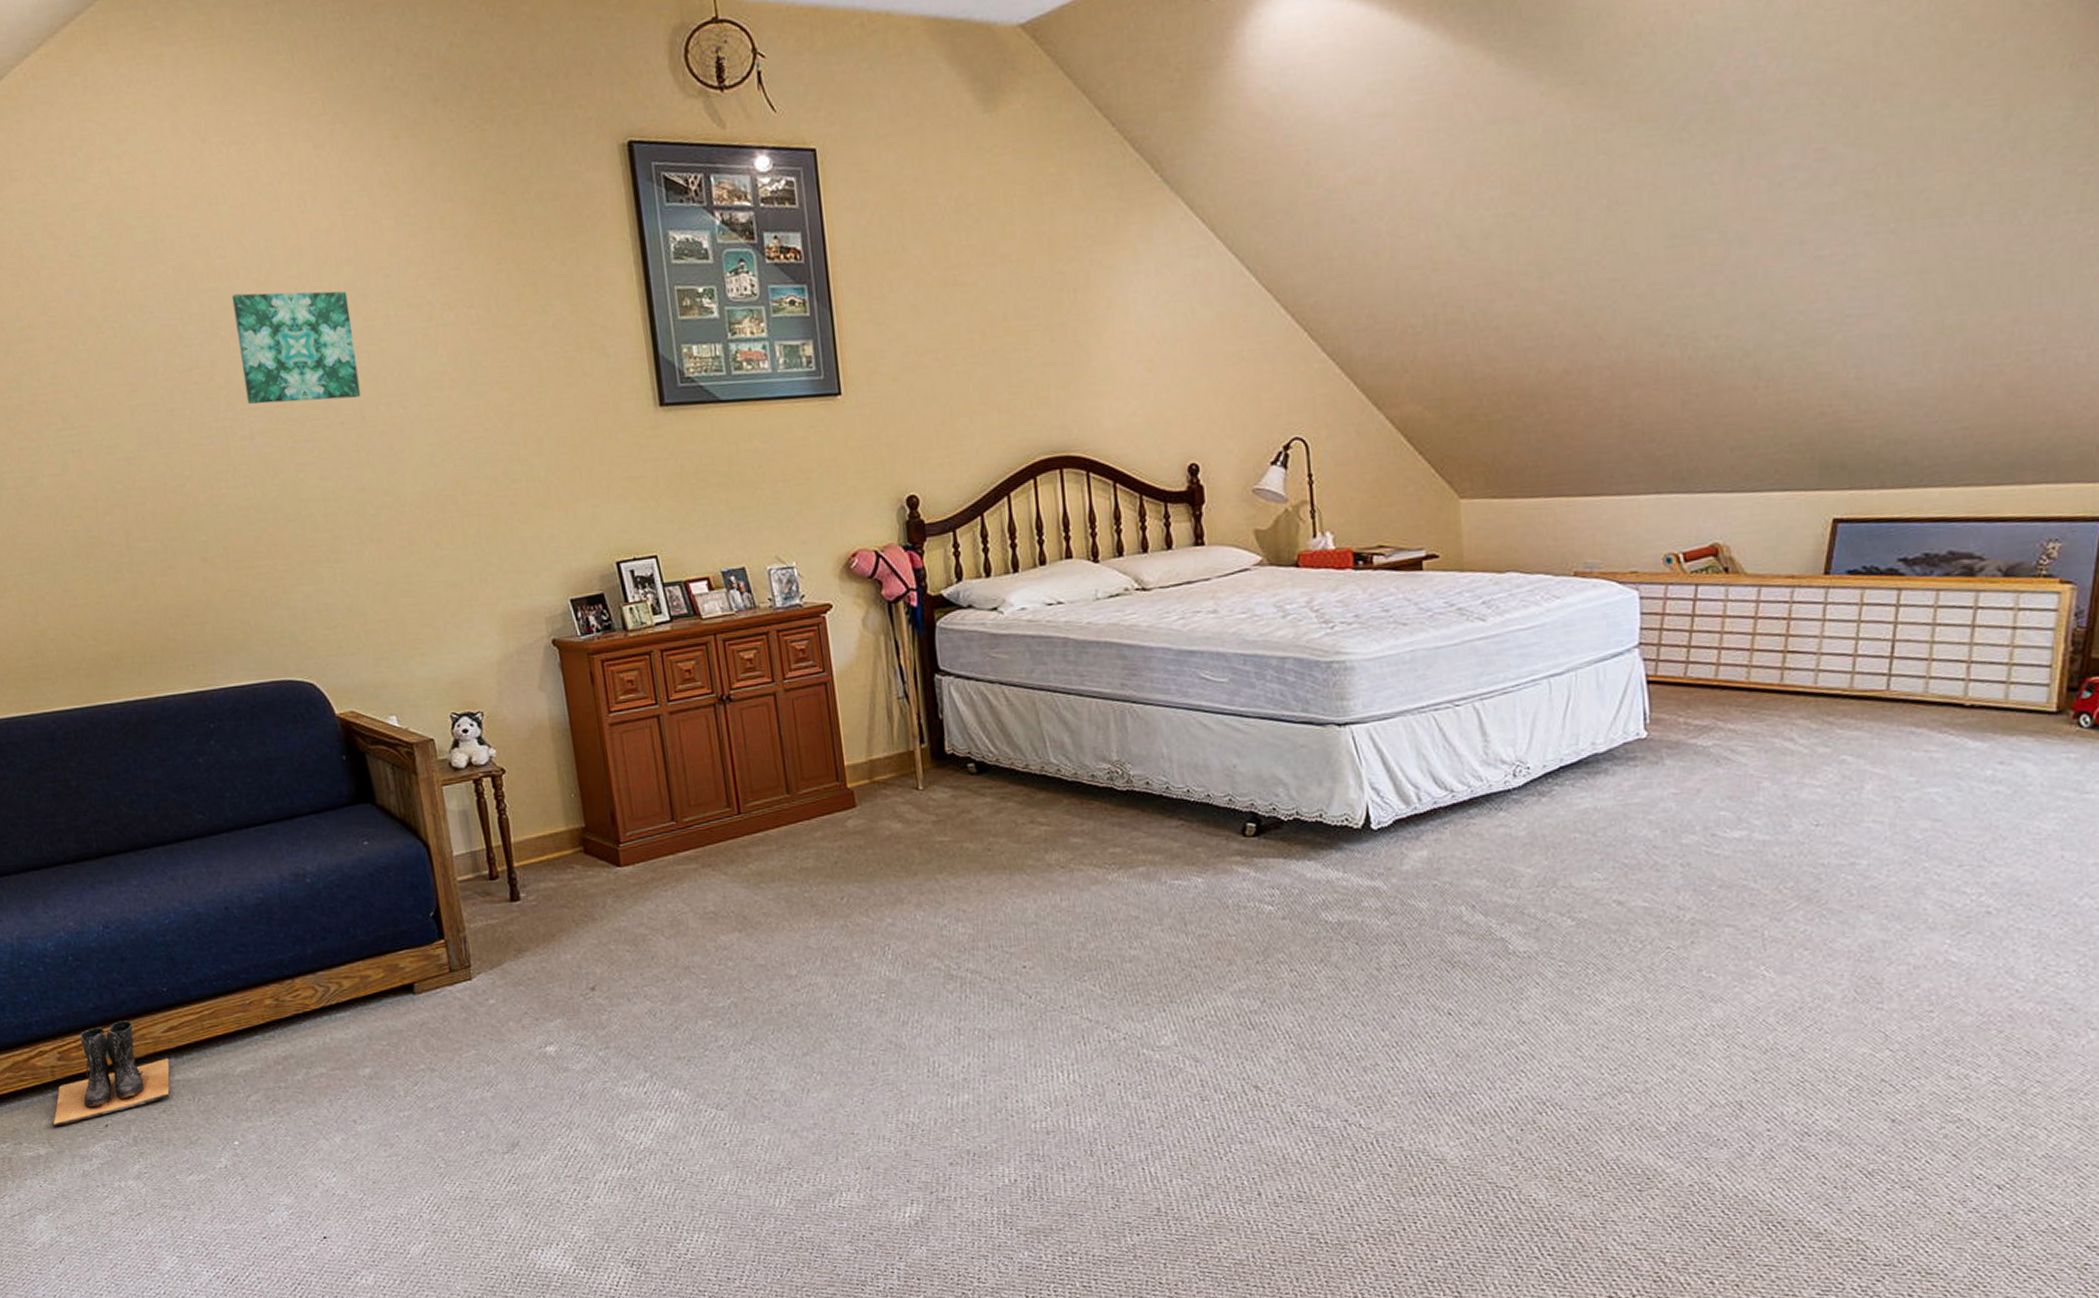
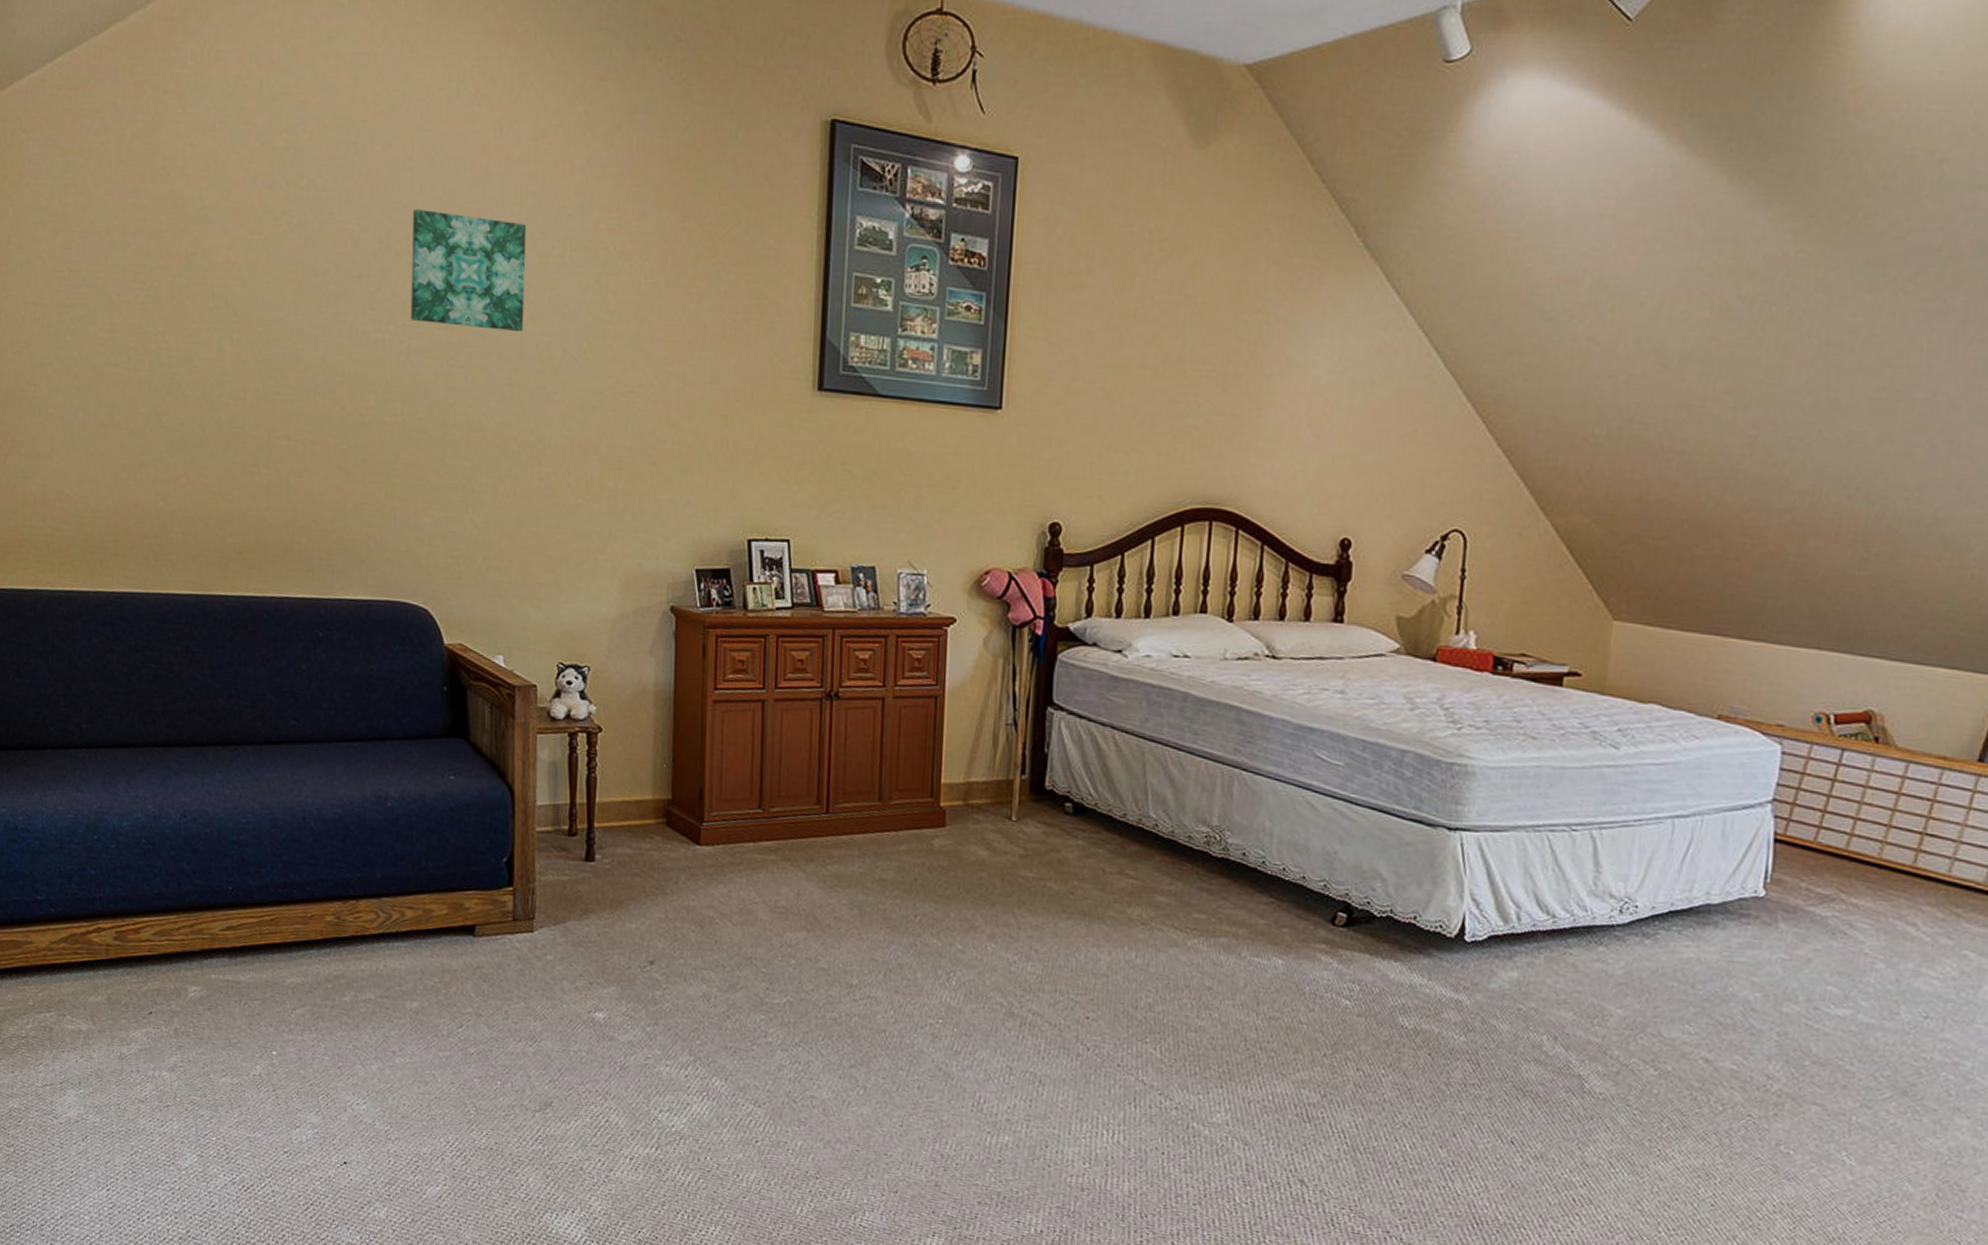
boots: present [52,1021,171,1127] -> none [99,911,224,1005]

